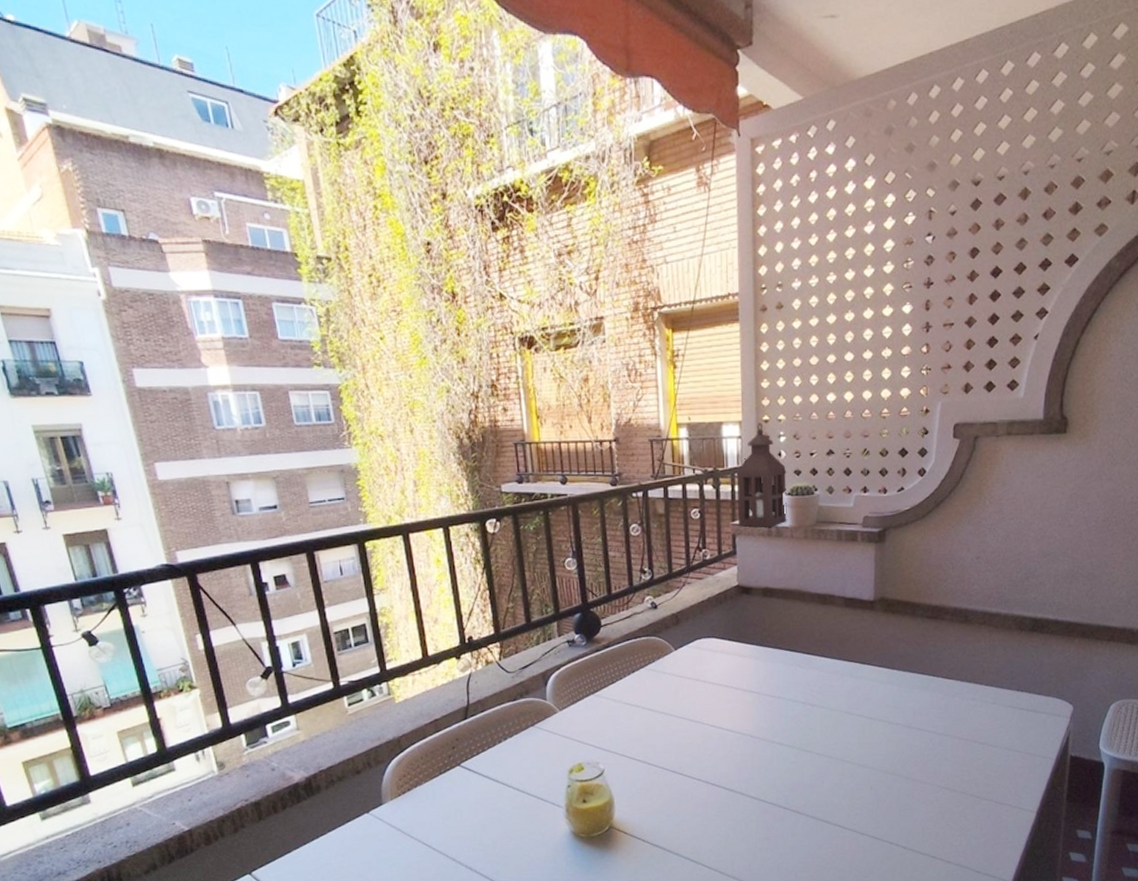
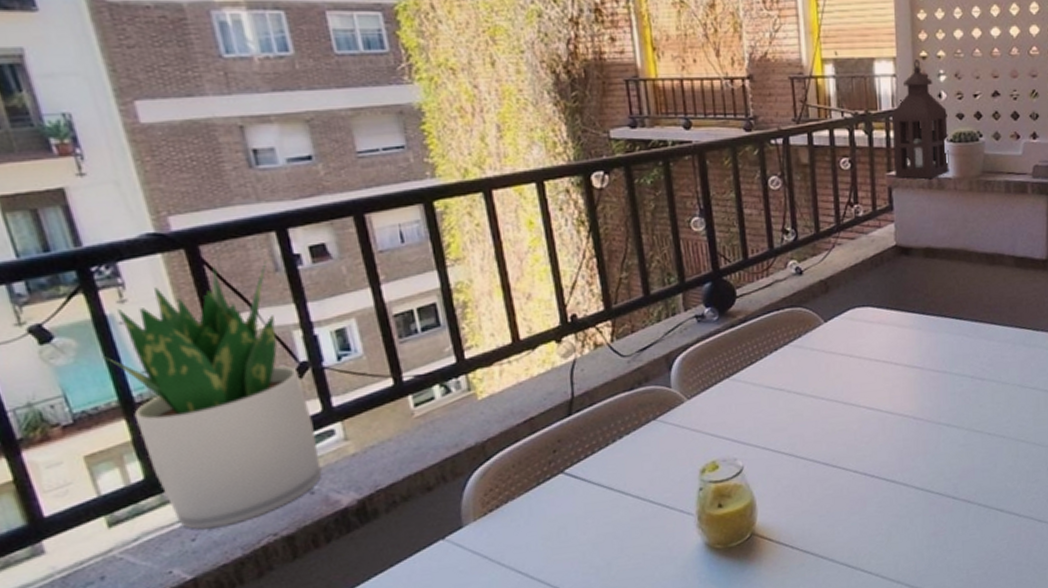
planter: none [130,587,280,793] -> present [102,261,322,530]

